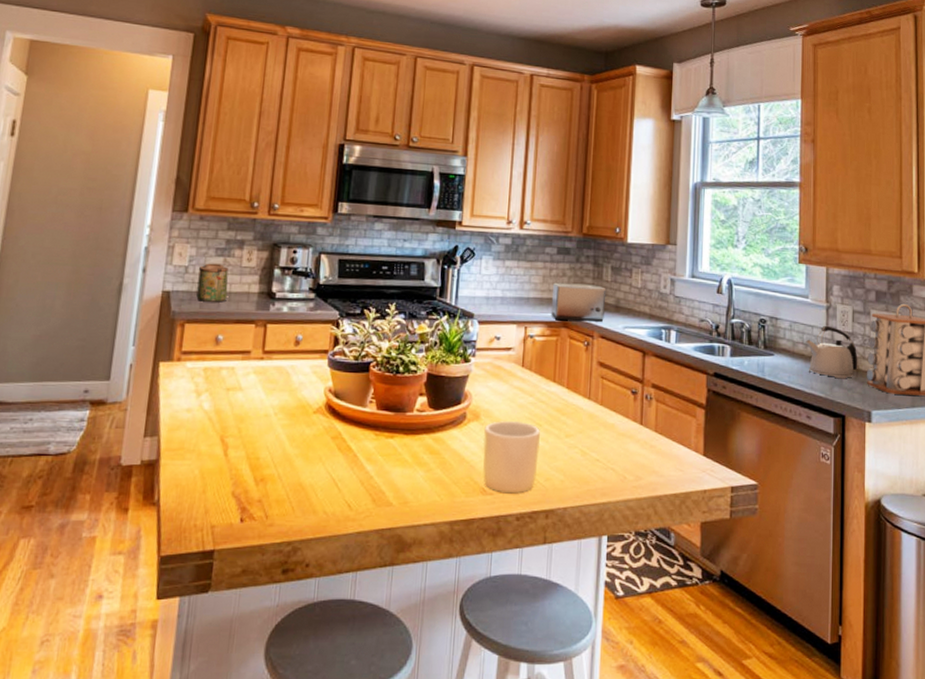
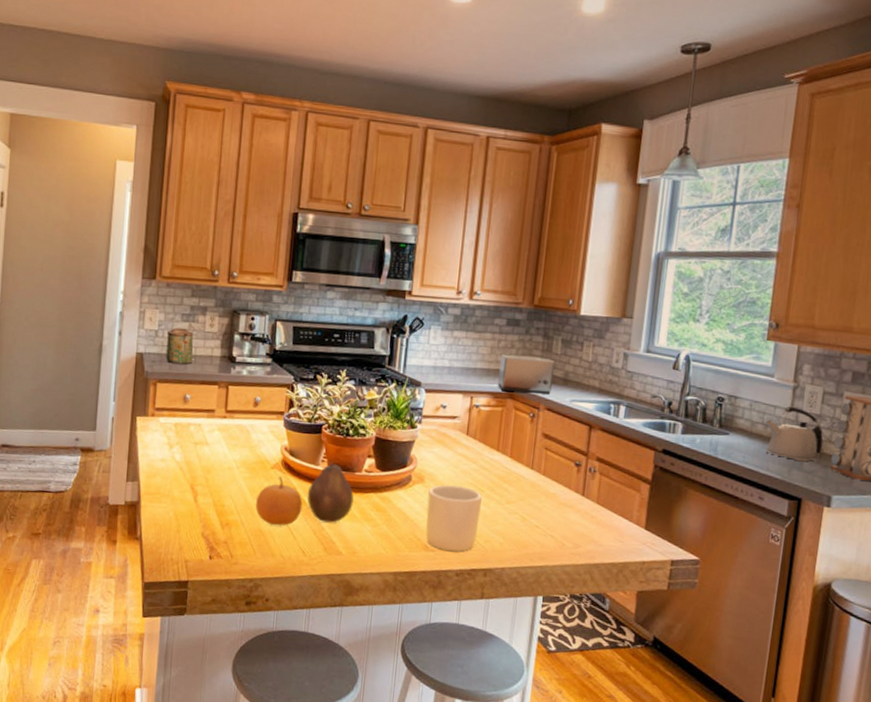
fruit: none [295,421,349,477] -> present [256,476,303,526]
fruit: none [353,402,405,470] -> present [307,461,354,523]

